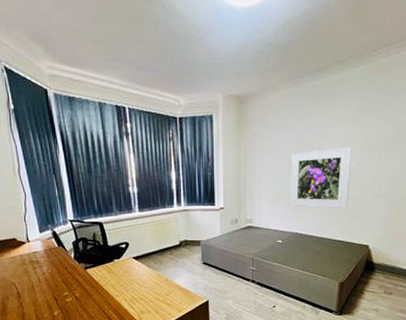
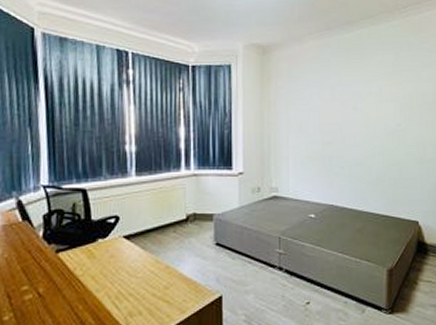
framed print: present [289,147,353,209] -> none [322,105,391,176]

